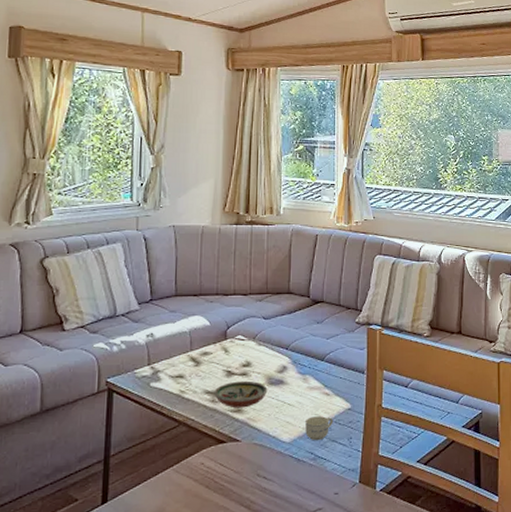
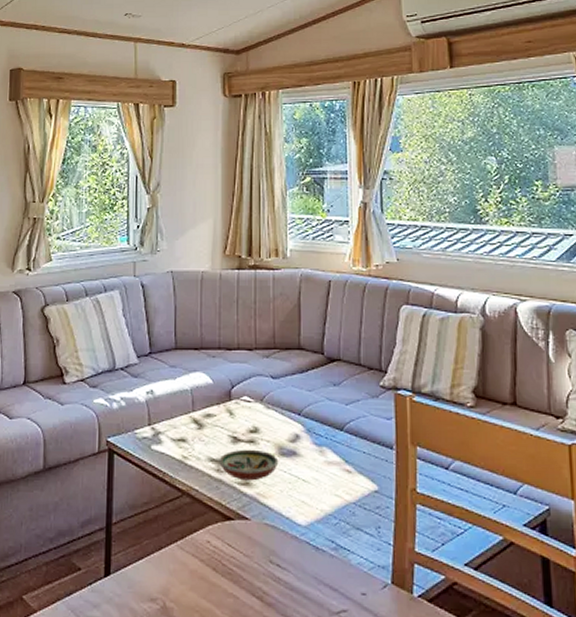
cup: present [305,416,333,441] -> none [324,497,357,527]

